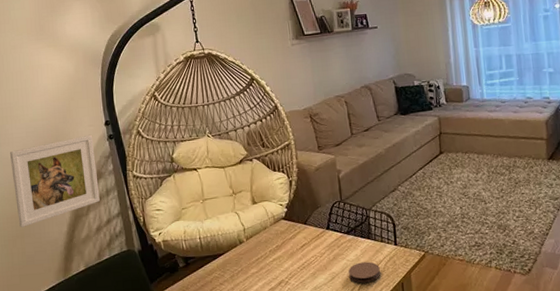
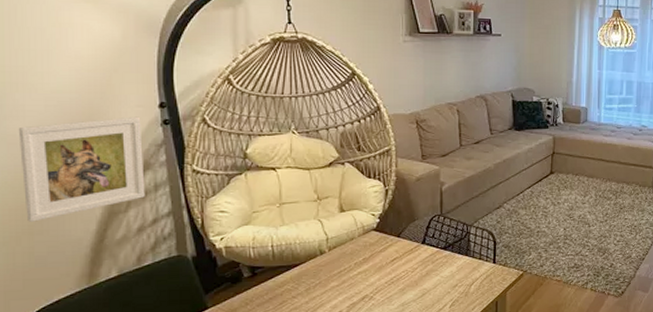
coaster: present [348,261,380,283] -> none [441,279,475,301]

